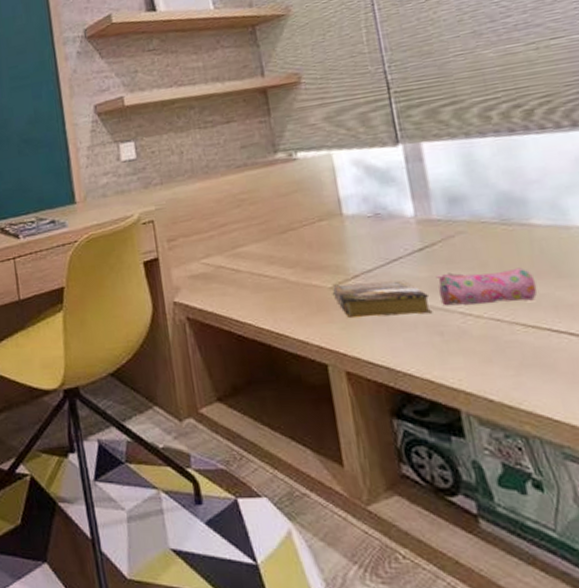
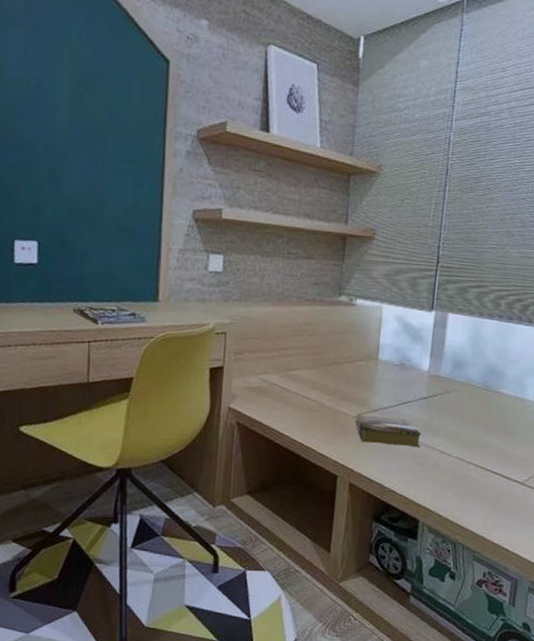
pencil case: present [435,267,538,306] -> none [428,419,493,449]

